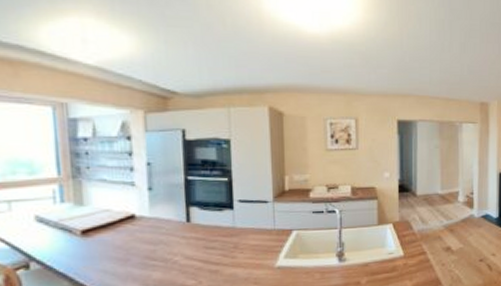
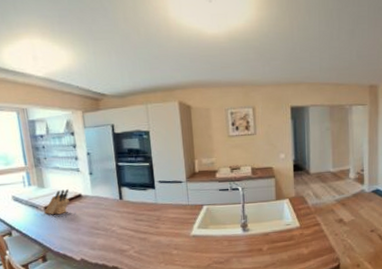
knife block: none [81,208,118,241] -> present [44,189,69,215]

